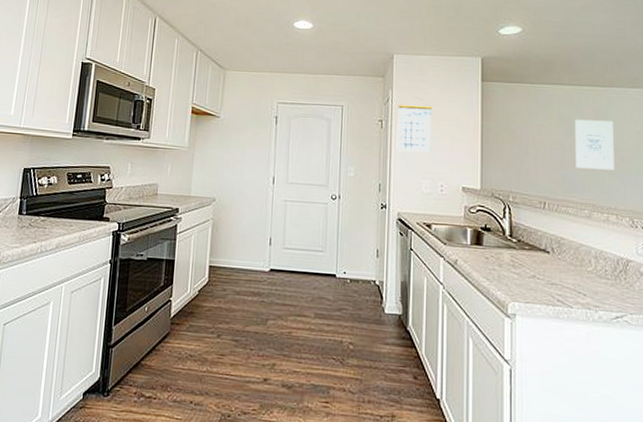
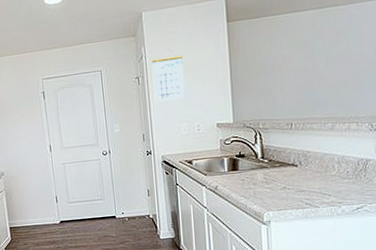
wall art: present [575,119,614,170] -> none [317,37,355,87]

